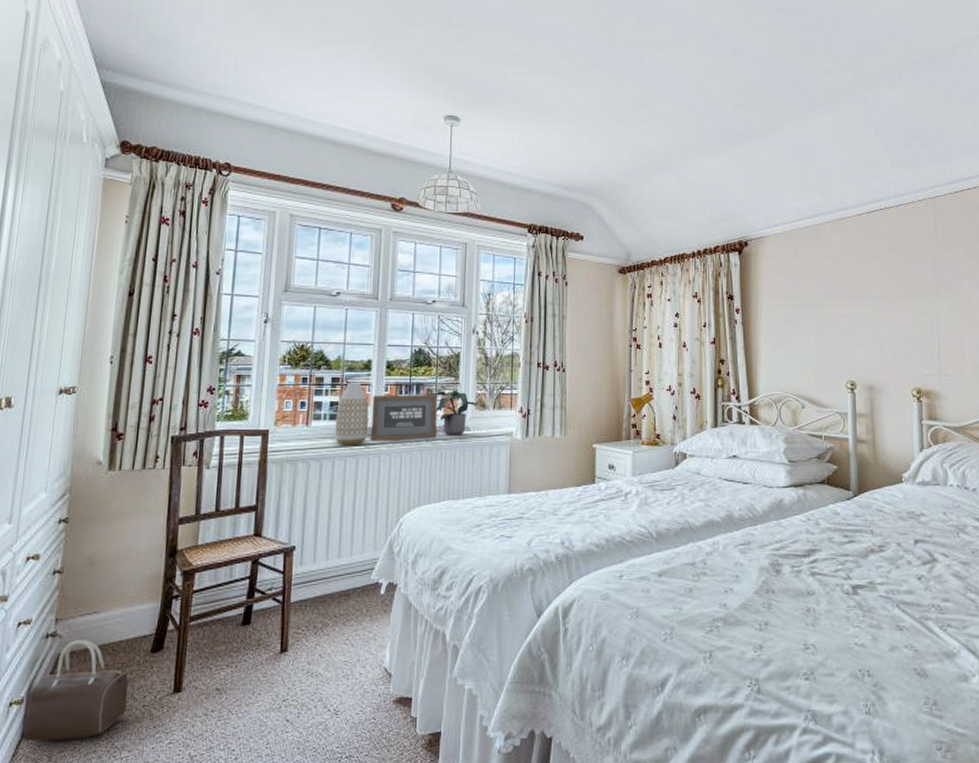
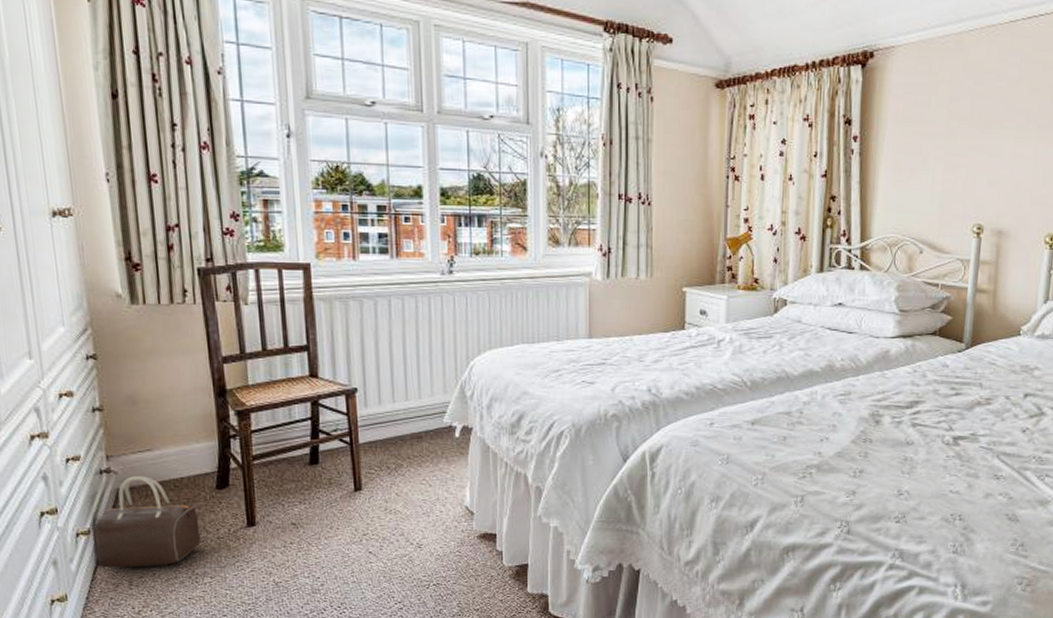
vase: present [335,383,369,445] -> none [386,212,425,283]
picture frame: present [371,393,438,441] -> none [428,226,505,279]
potted plant: present [429,391,479,436] -> none [493,224,552,275]

